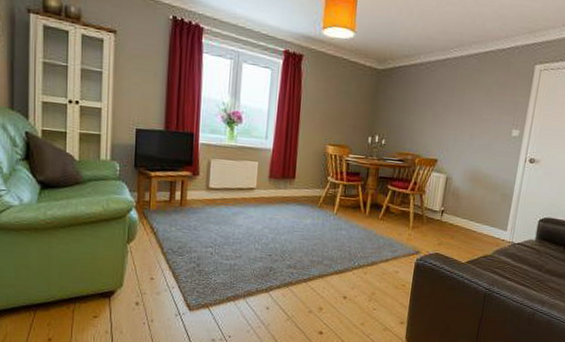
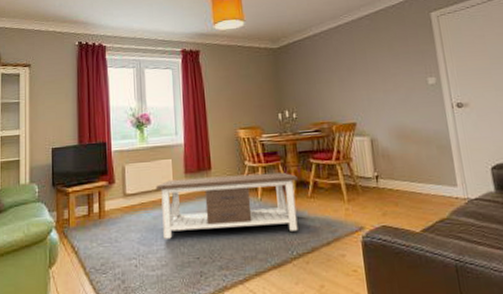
coffee table: none [239,181,374,246] -> present [156,172,299,239]

